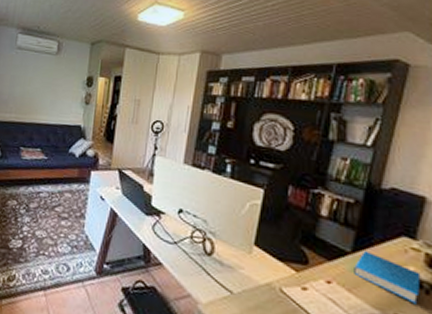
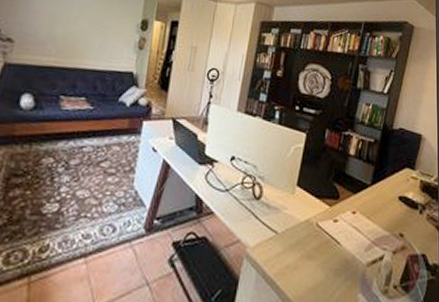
book: present [354,250,421,304] -> none [372,182,417,223]

